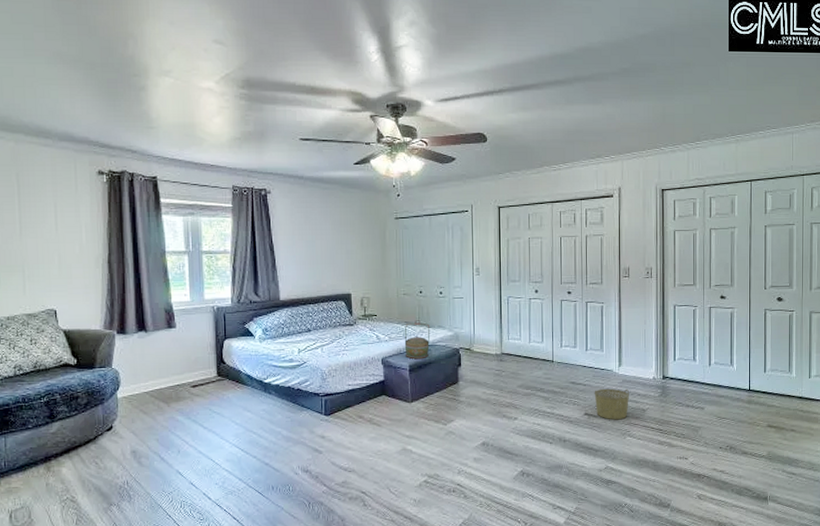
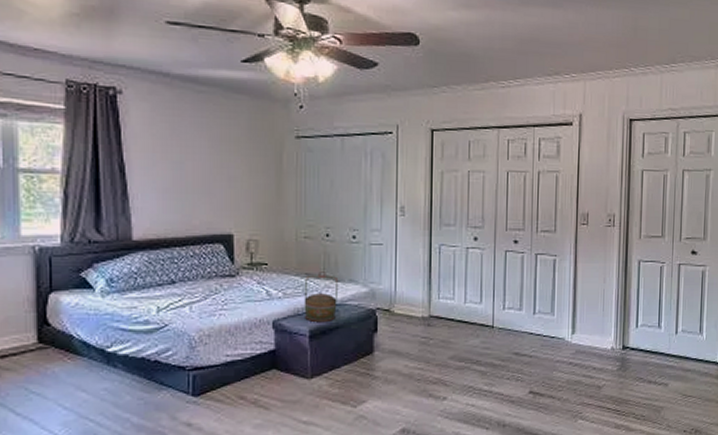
basket: present [594,388,630,420] -> none [541,360,584,400]

